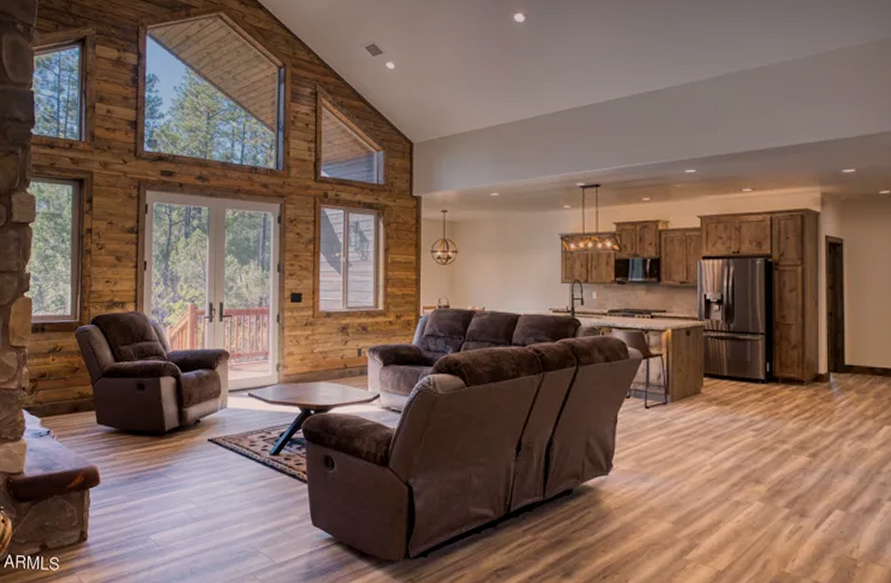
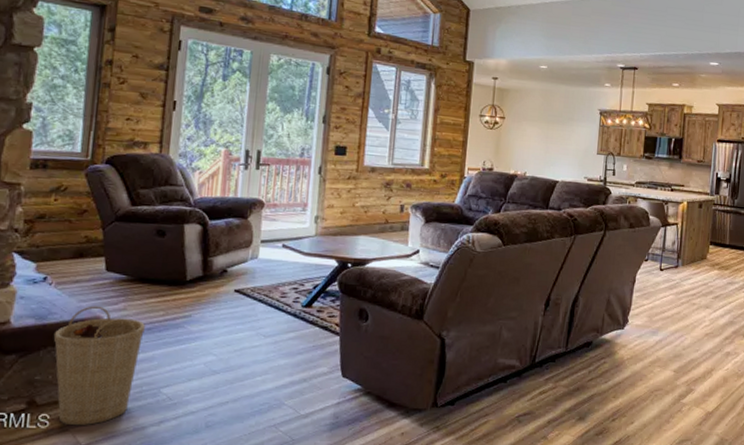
basket: none [58,456,132,569] -> present [53,305,145,426]

